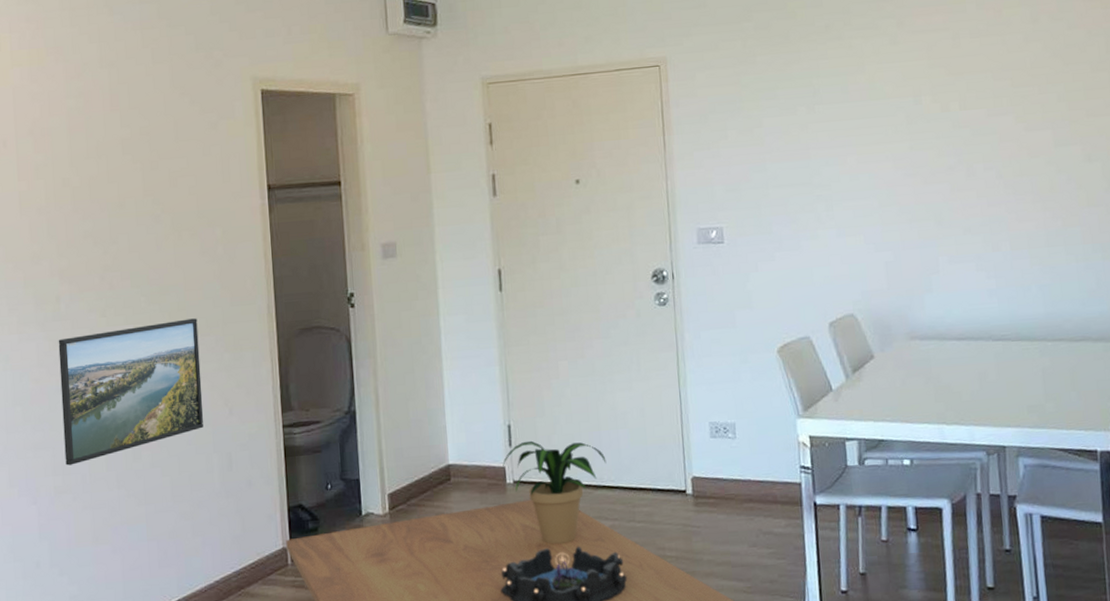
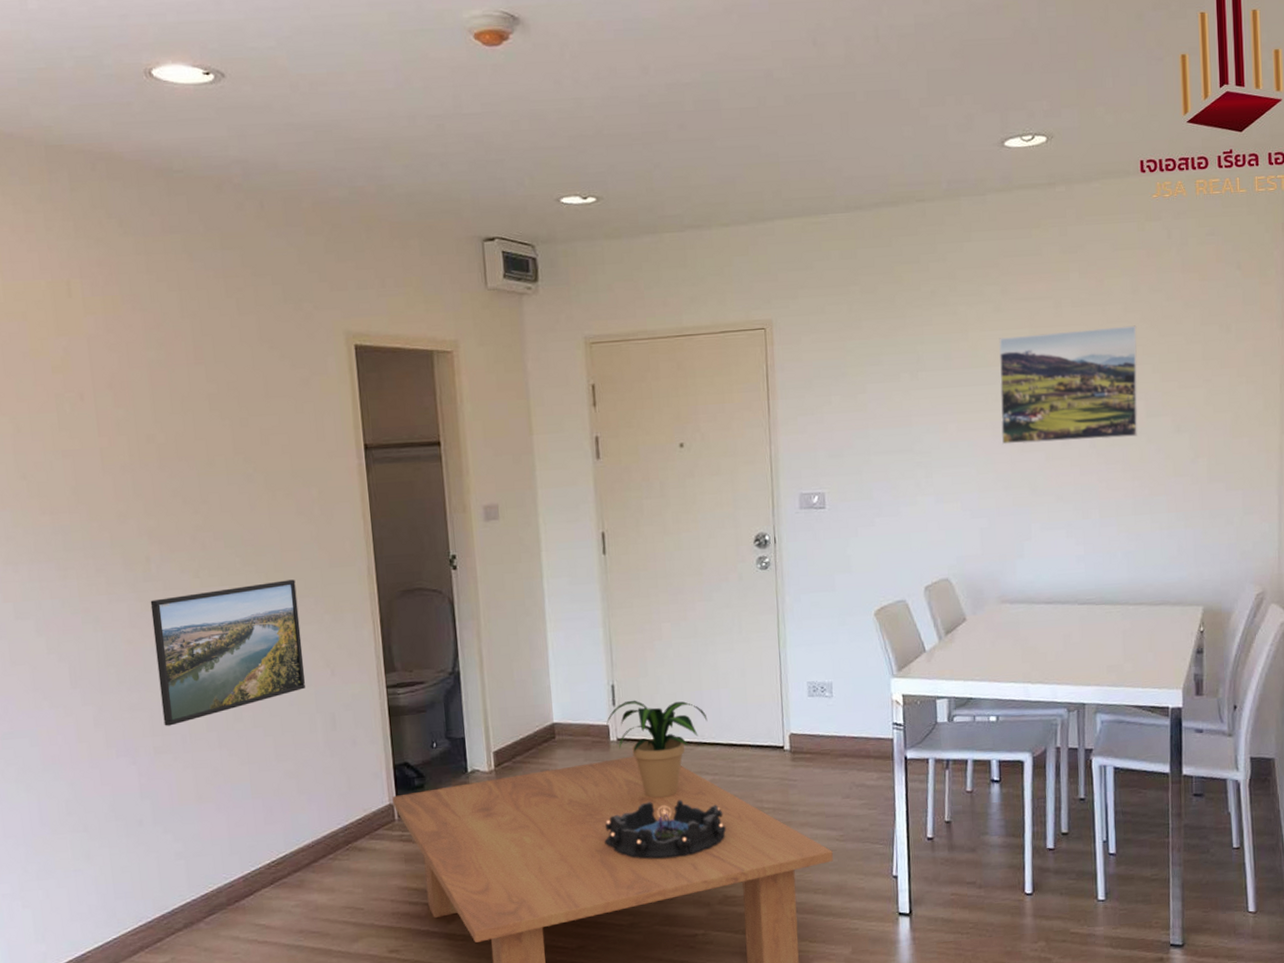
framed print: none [896,54,1047,177] -> present [998,325,1138,445]

